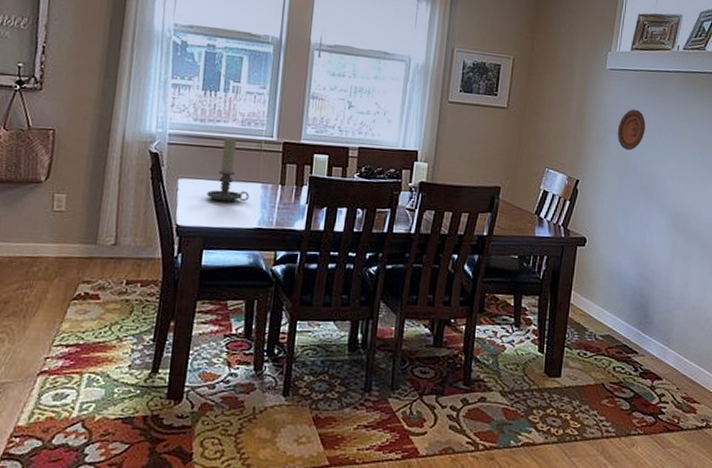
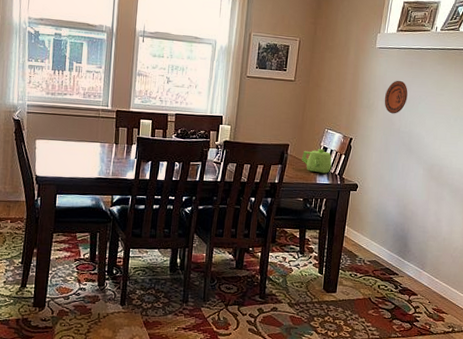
candle holder: present [207,138,250,202] -> none [58,107,91,158]
teapot: none [516,192,554,224] -> present [301,148,332,174]

